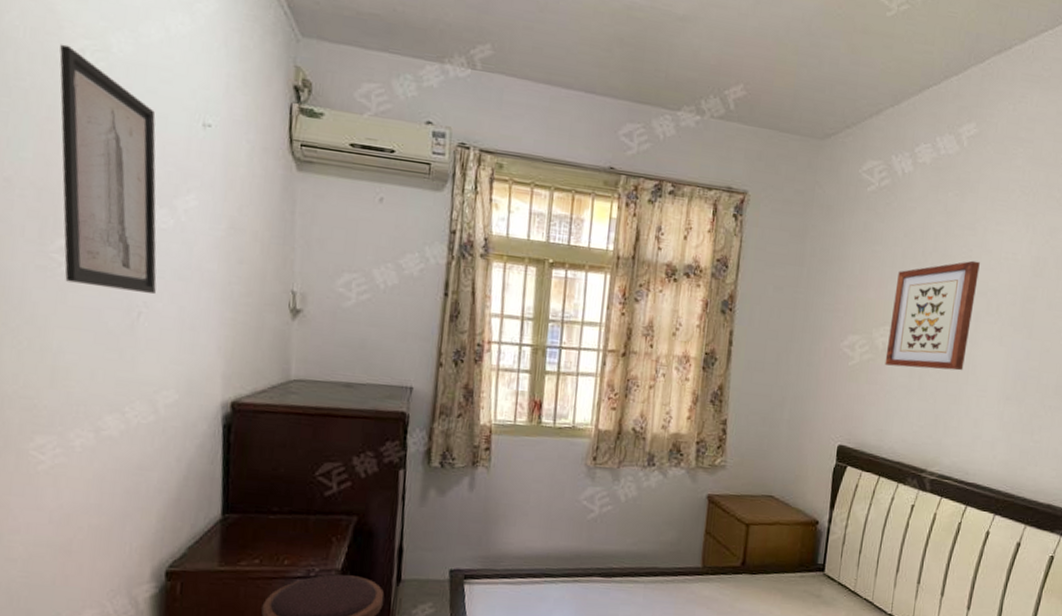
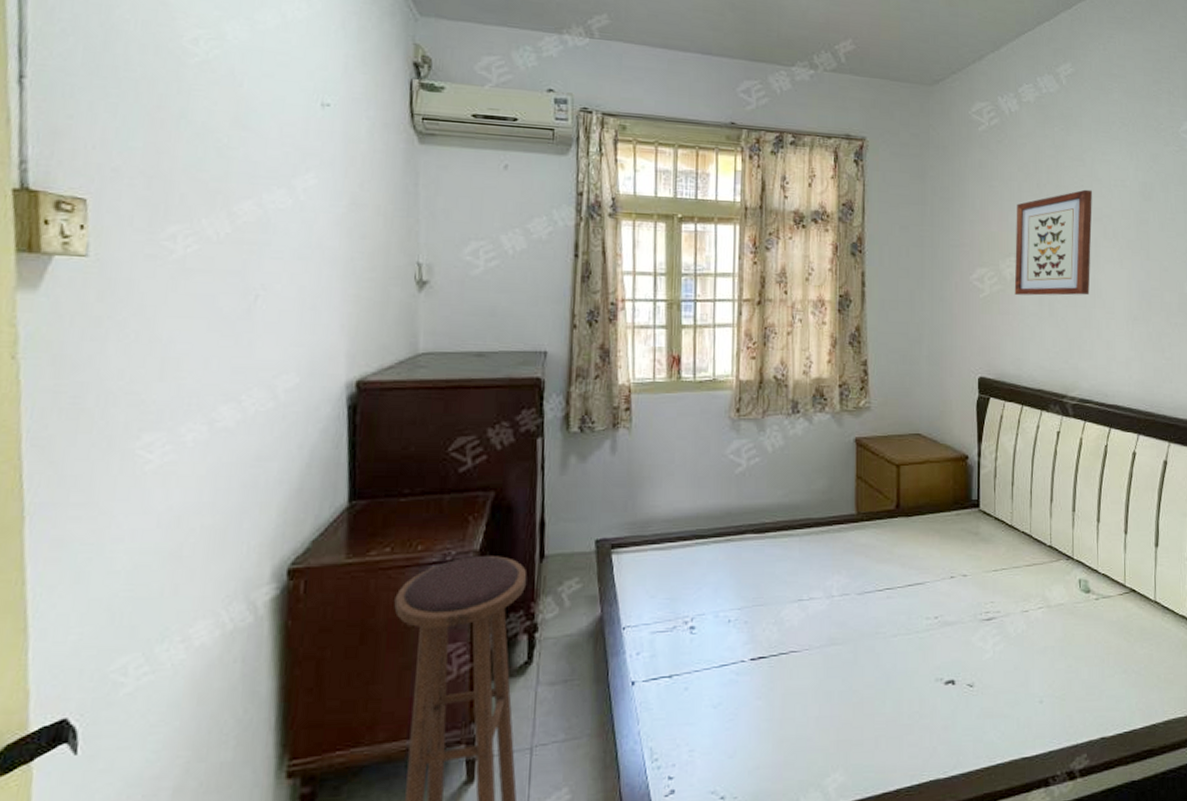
wall art: present [59,44,157,295] -> none [172,34,275,276]

